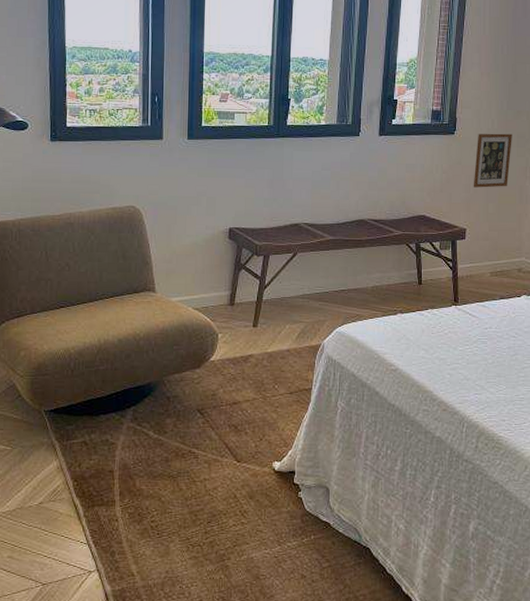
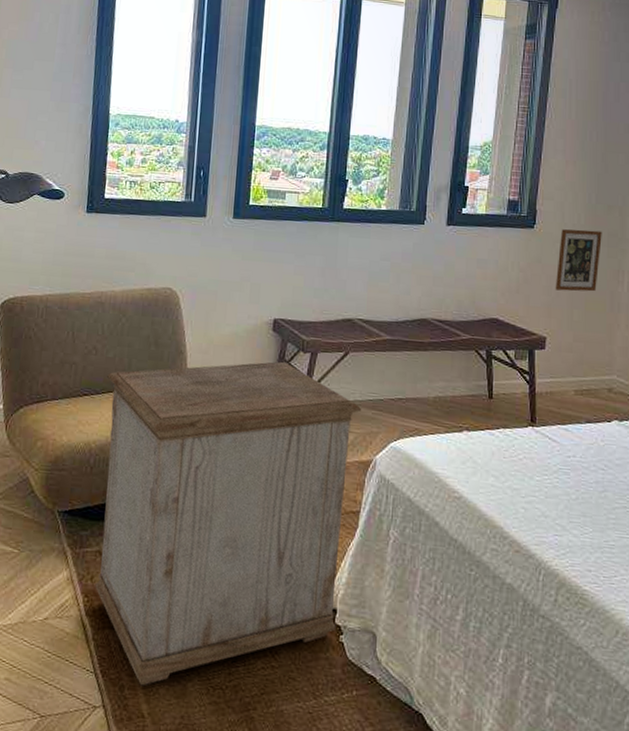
nightstand: none [80,265,309,550] -> present [95,361,361,686]

